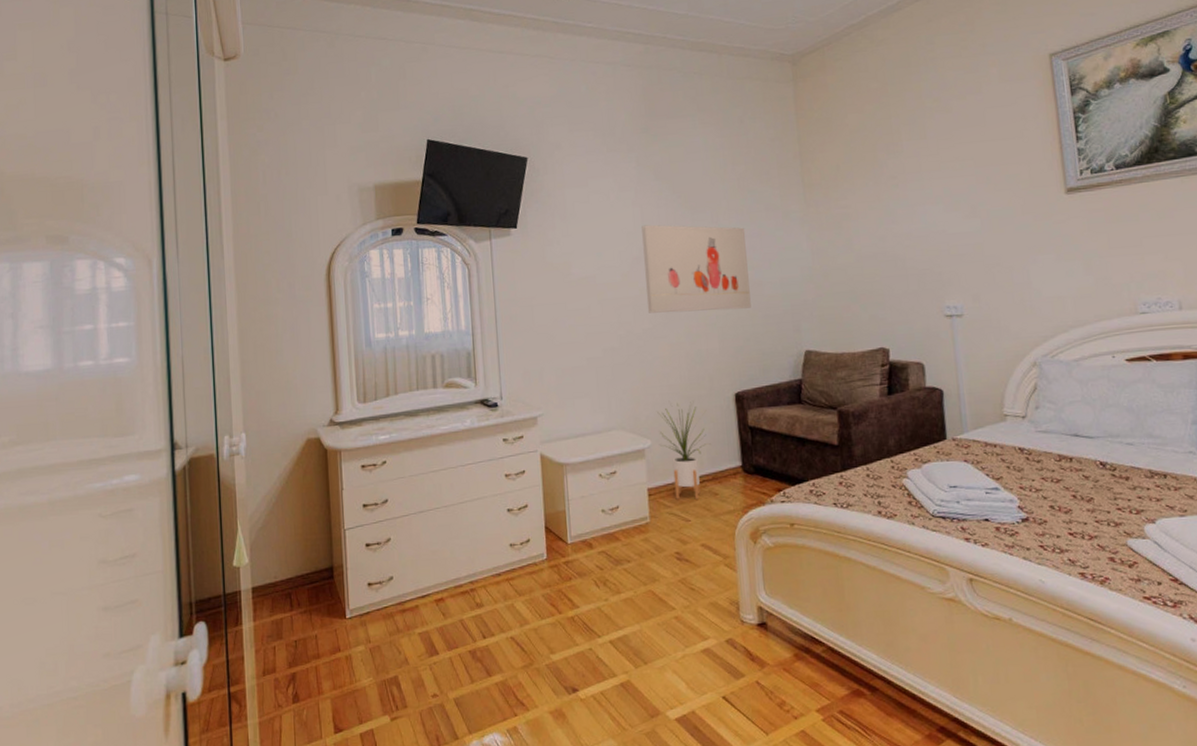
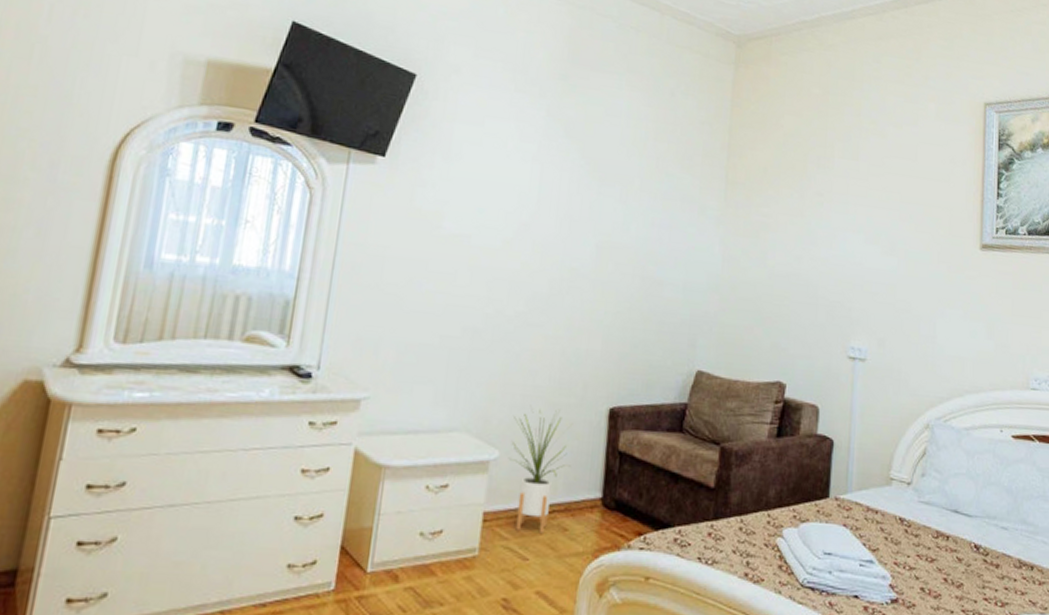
wall art: present [641,224,751,313] -> none [525,187,656,310]

